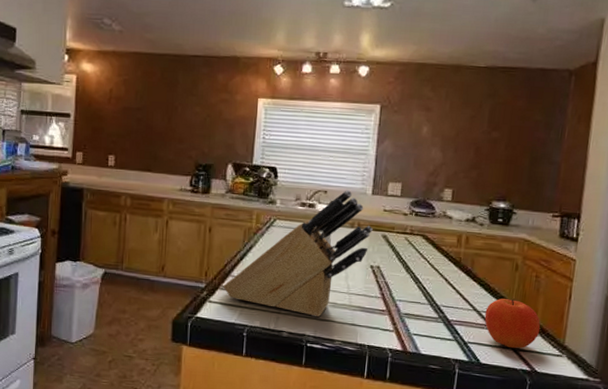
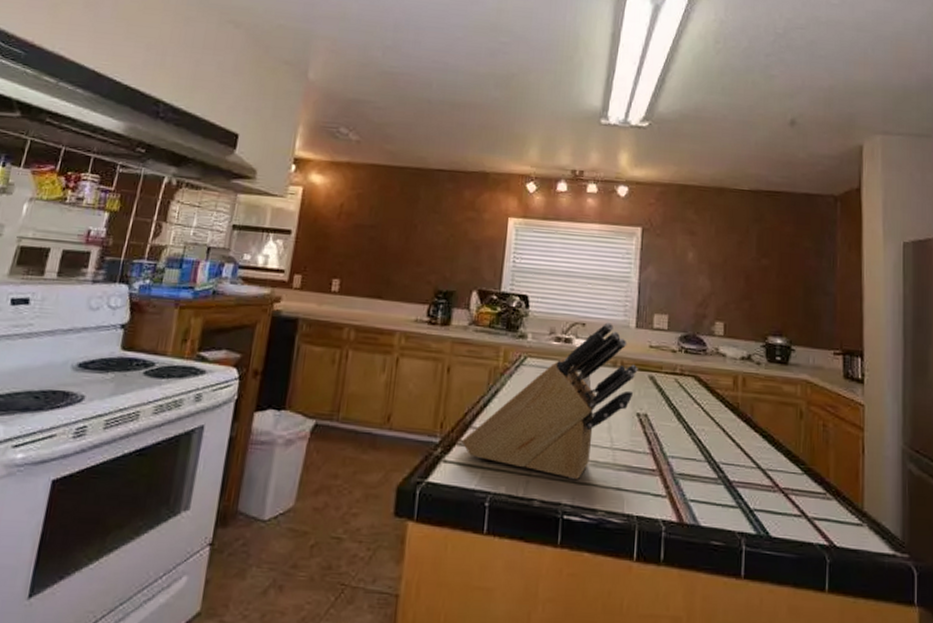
fruit: present [484,298,541,349] -> none [770,453,835,517]

